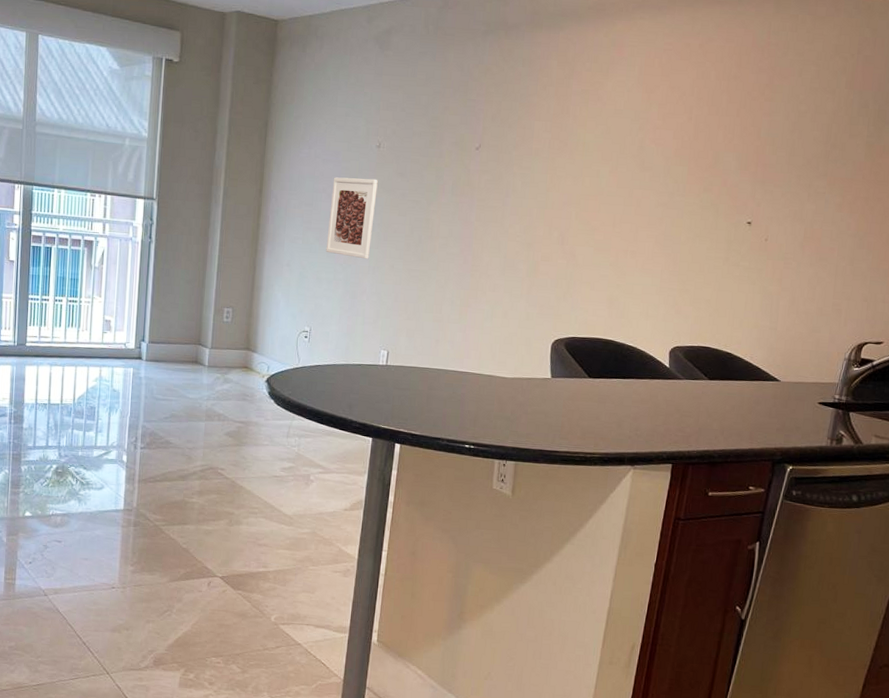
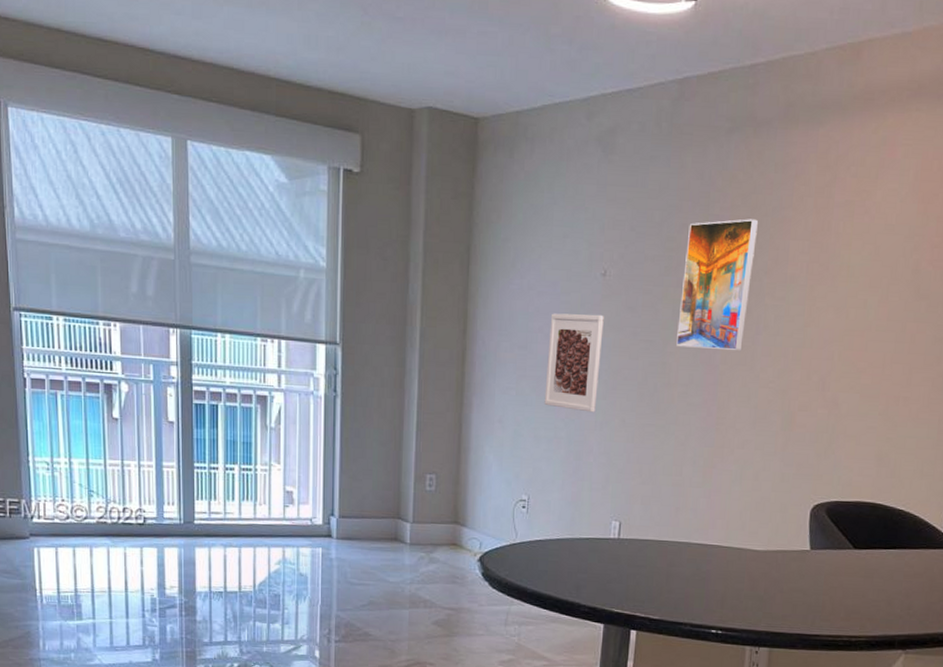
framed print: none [438,103,508,211] -> present [676,219,758,352]

